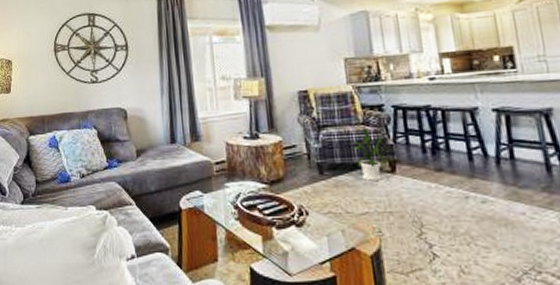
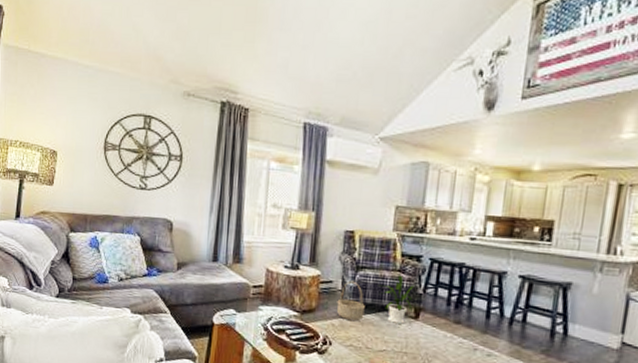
basket: none [305,142,337,186] -> present [337,280,365,322]

